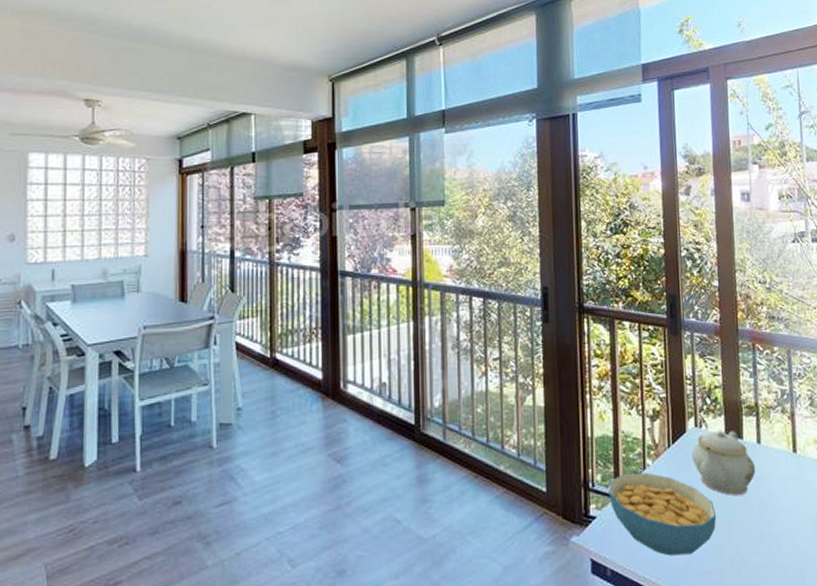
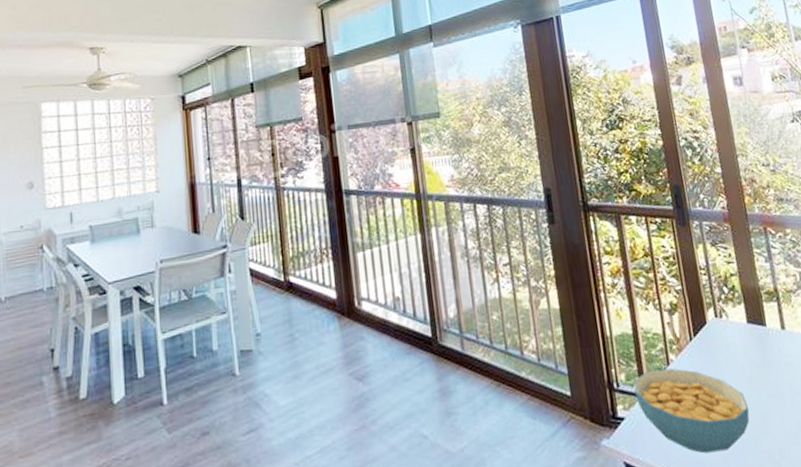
teapot: present [691,430,756,495] -> none [714,318,784,386]

